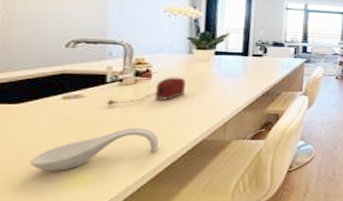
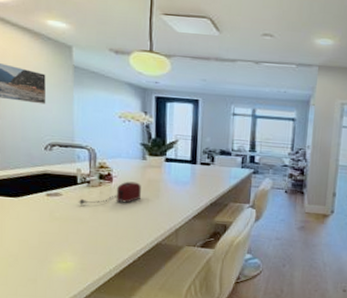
spoon rest: present [29,127,159,171] -> none [28,225,122,257]

